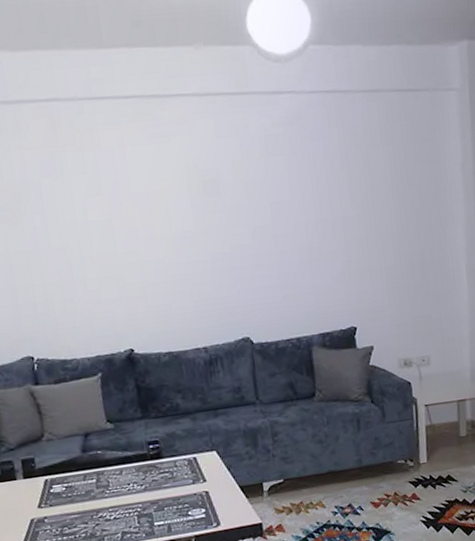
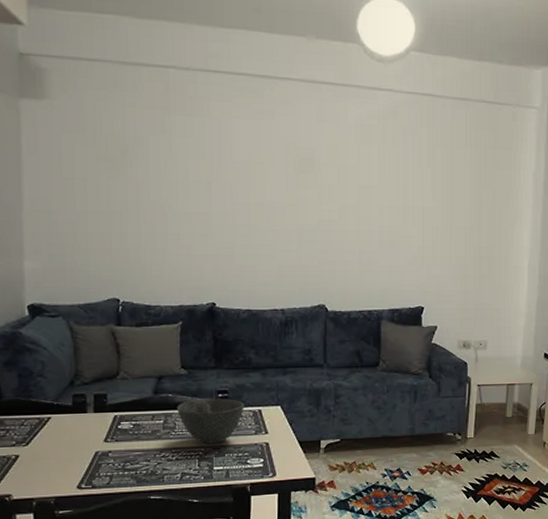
bowl: none [108,449,178,499] -> present [177,399,244,444]

